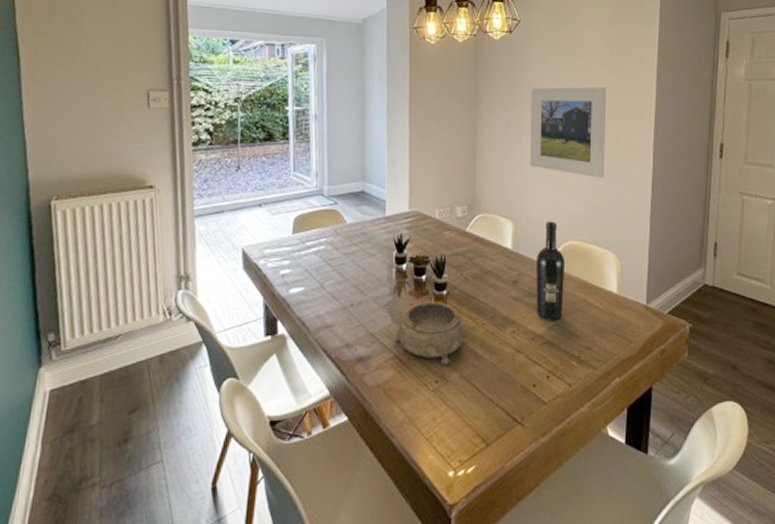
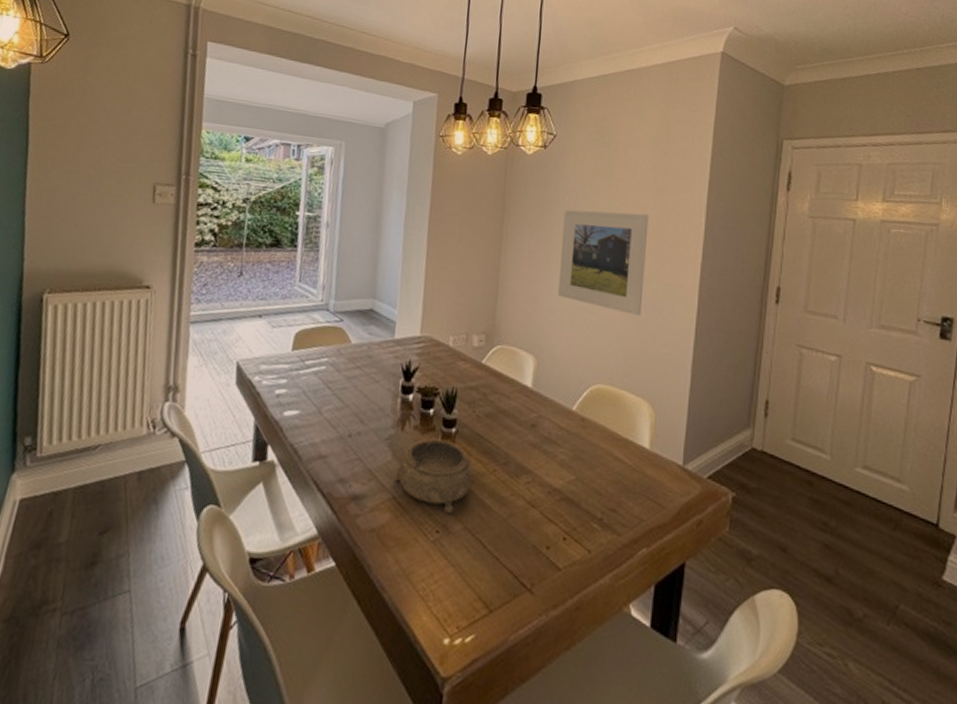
wine bottle: present [535,221,564,321] -> none [555,359,591,475]

